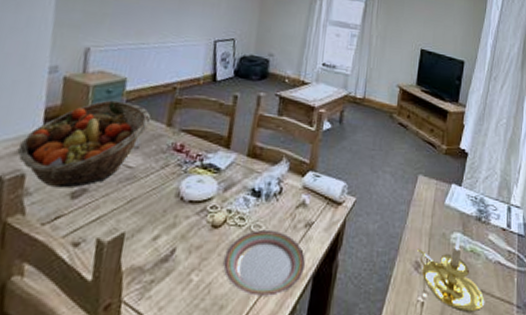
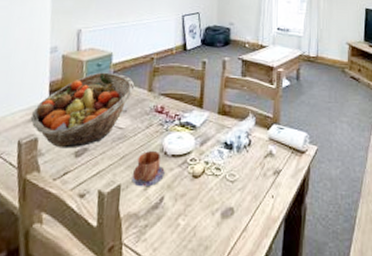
mug: none [138,195,180,237] -> present [131,151,165,187]
plate: present [223,229,306,296] -> none [205,178,277,237]

